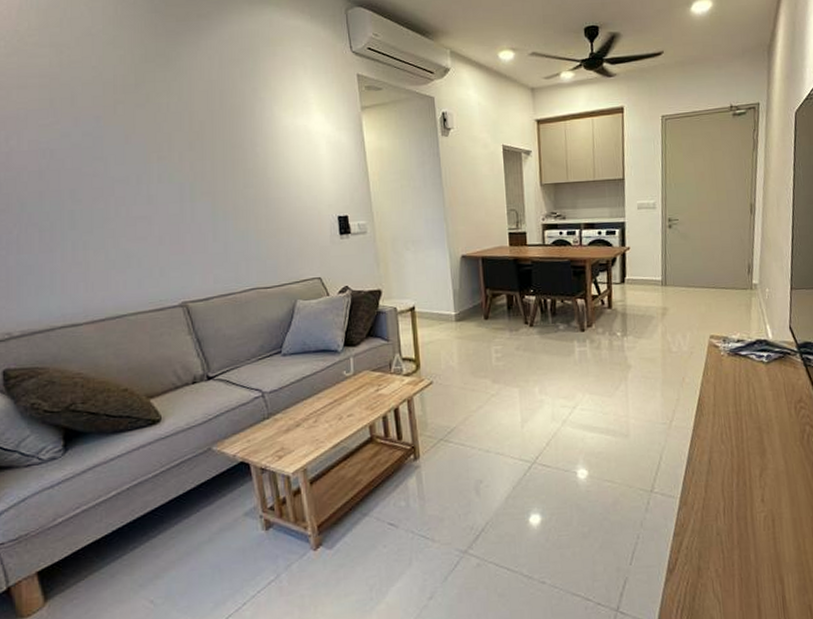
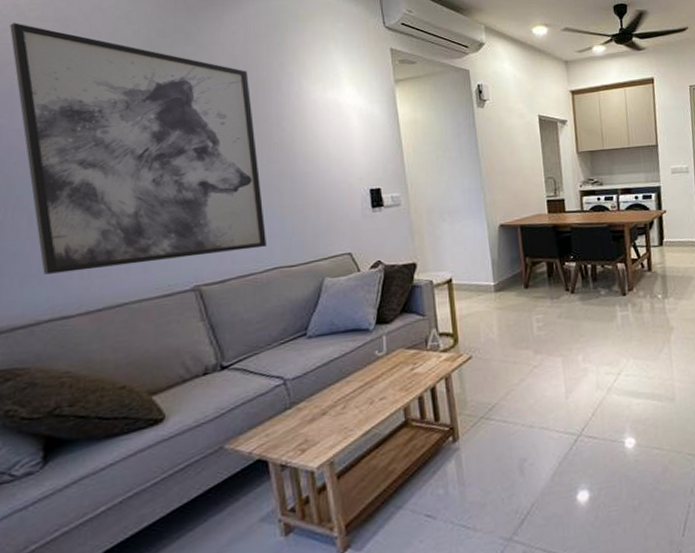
wall art: none [13,48,244,286] -> present [10,23,266,275]

